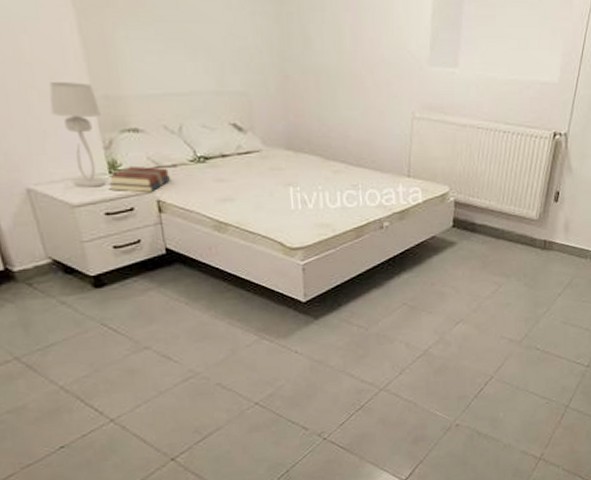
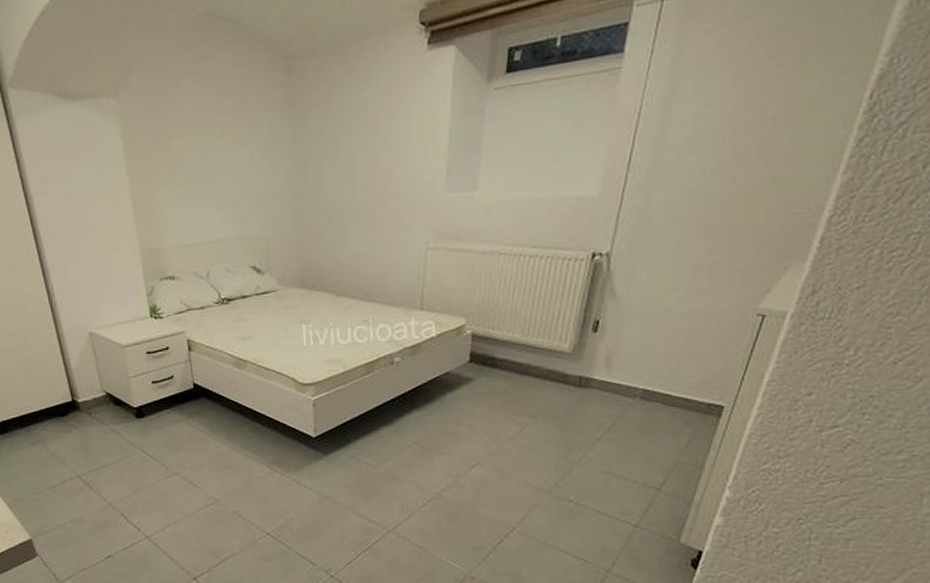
table lamp: present [49,82,108,188] -> none [108,239,150,331]
books: present [108,165,171,193] -> none [150,309,200,334]

